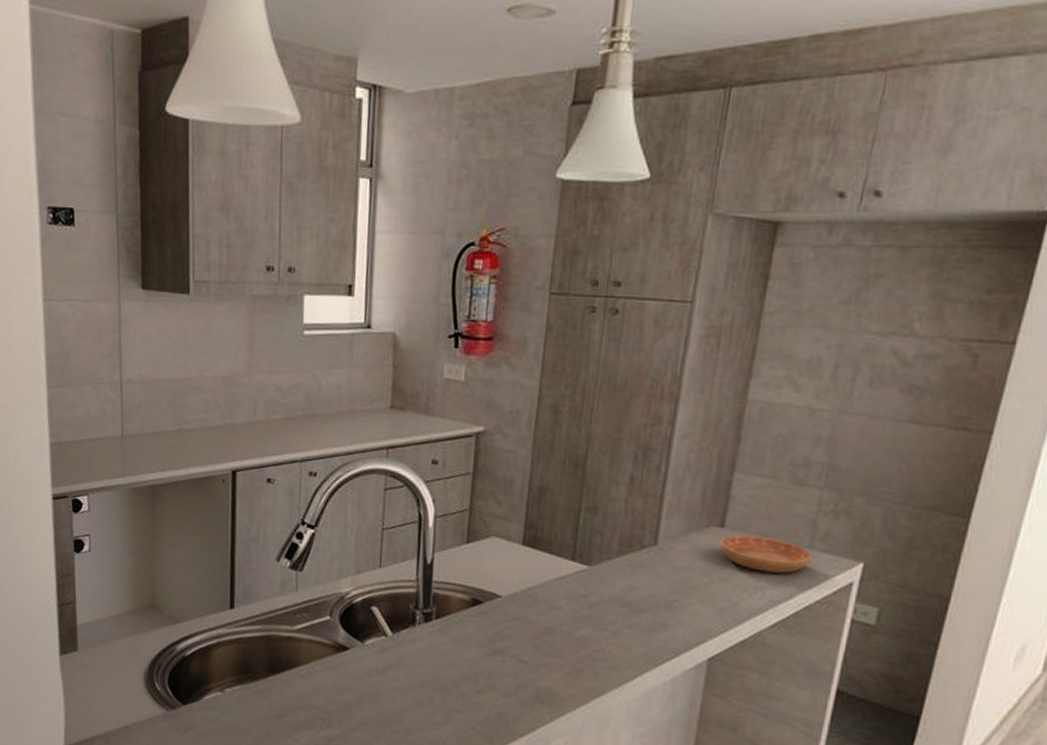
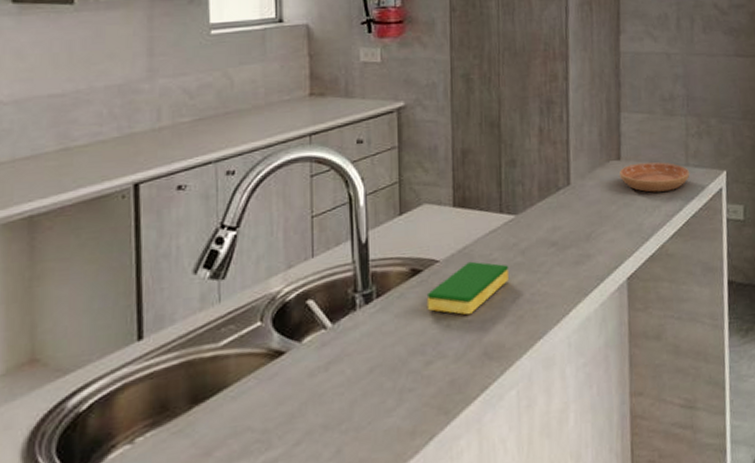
dish sponge: none [483,603,573,656] -> present [426,261,508,315]

